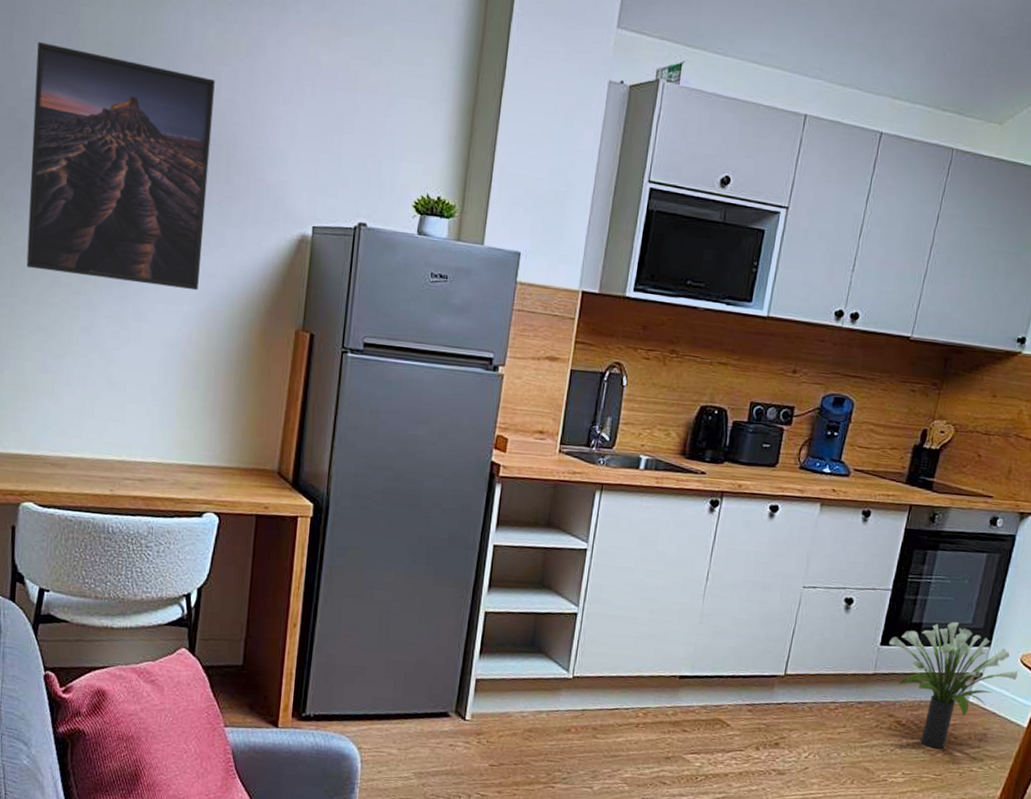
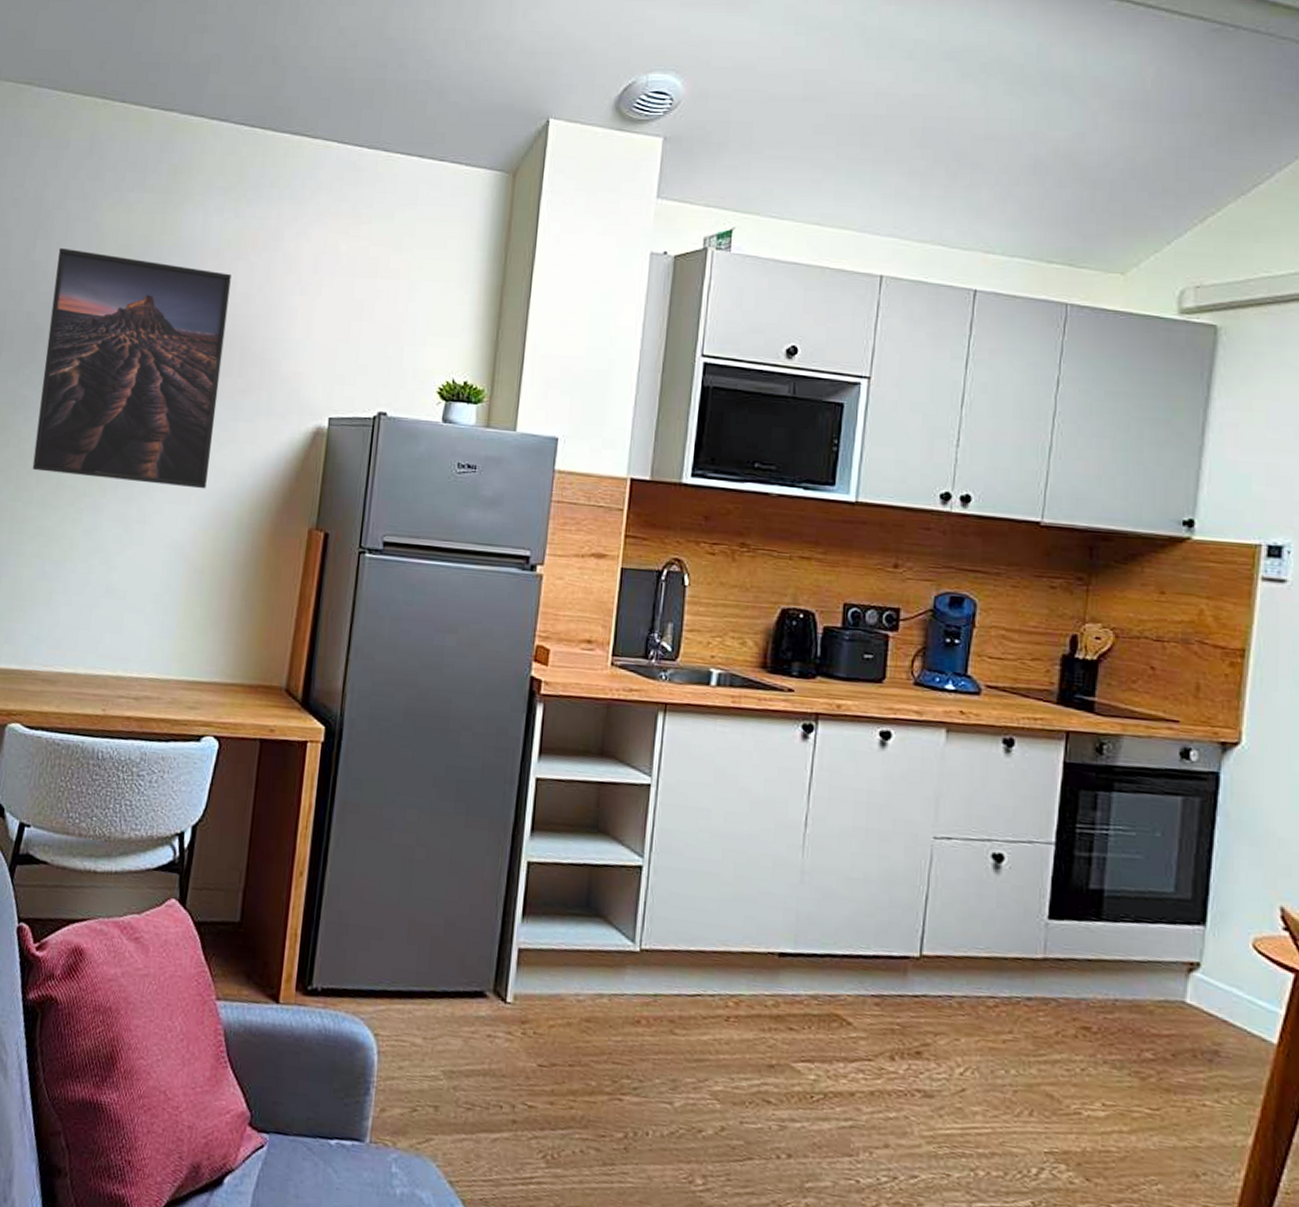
potted plant: present [888,622,1018,749] -> none [1059,889,1251,1071]

